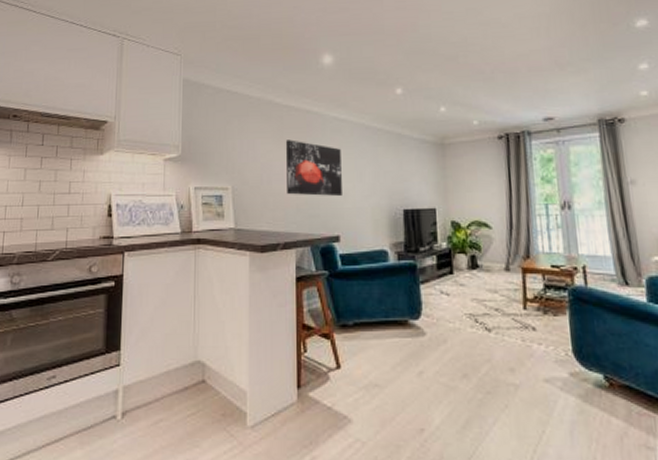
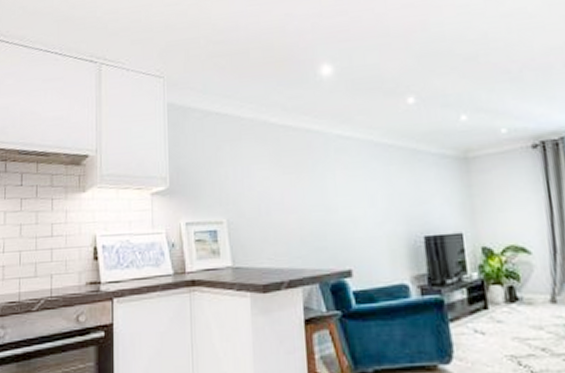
wall art: present [285,139,342,196] -> none [283,163,352,226]

